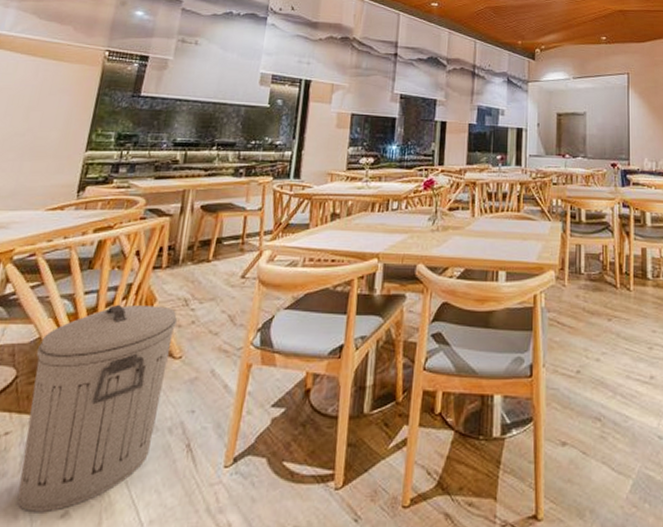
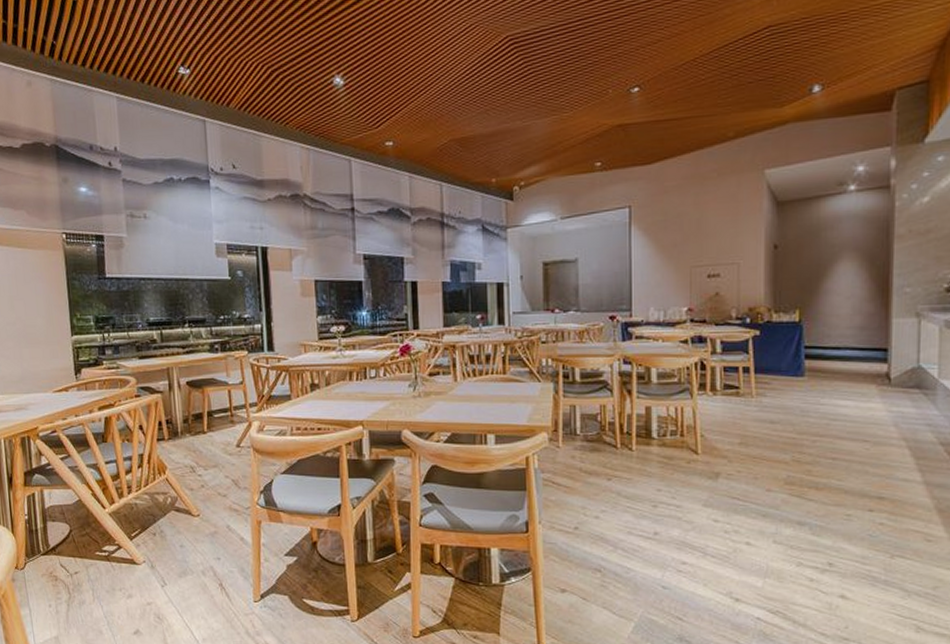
trash can: present [16,304,177,511] -> none [81,471,191,629]

